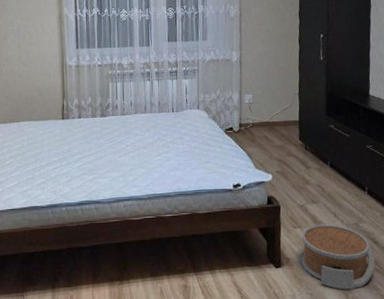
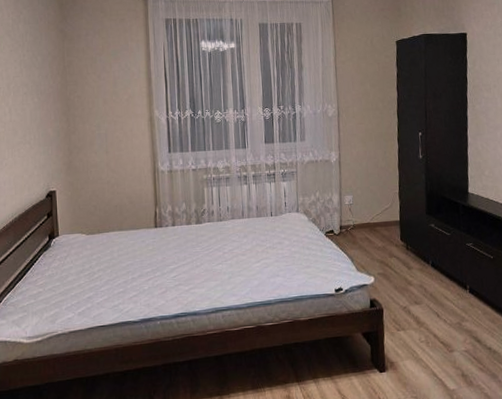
basket: present [301,224,375,290] -> none [405,325,479,391]

